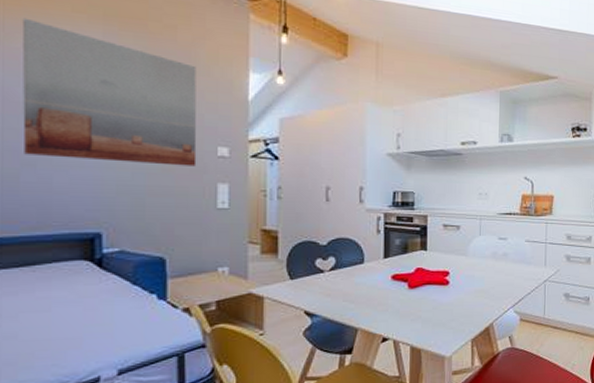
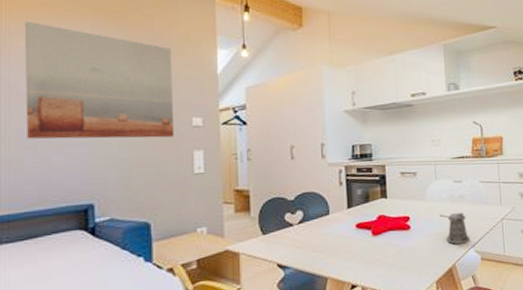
pepper shaker: none [480,271,510,303] -> present [439,213,470,244]

